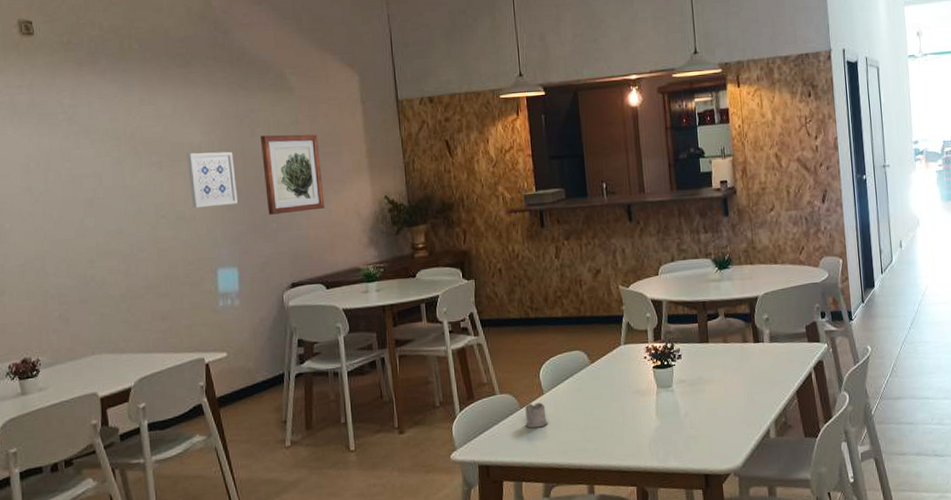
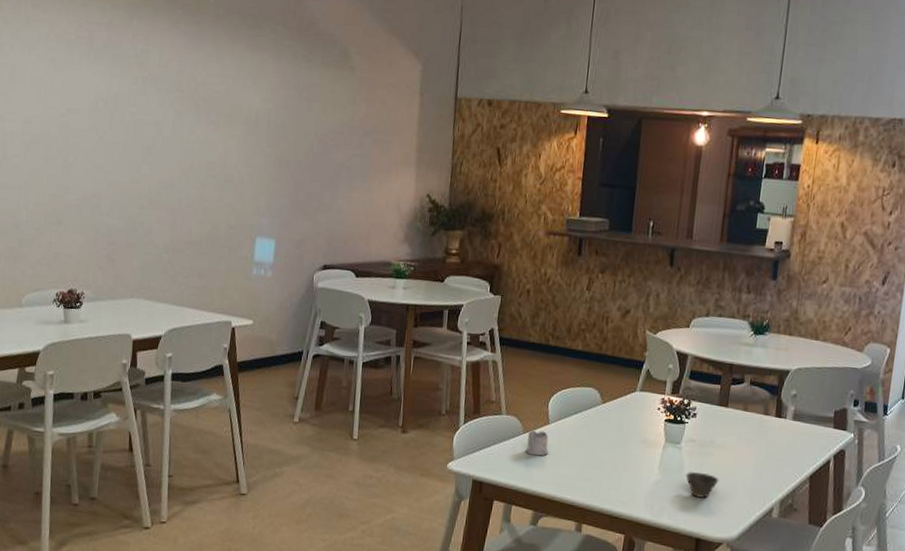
wall art: present [187,151,238,209] -> none [242,117,288,177]
wall art: present [260,134,325,215] -> none [312,111,372,197]
cup: none [683,410,715,435] -> present [685,472,719,498]

